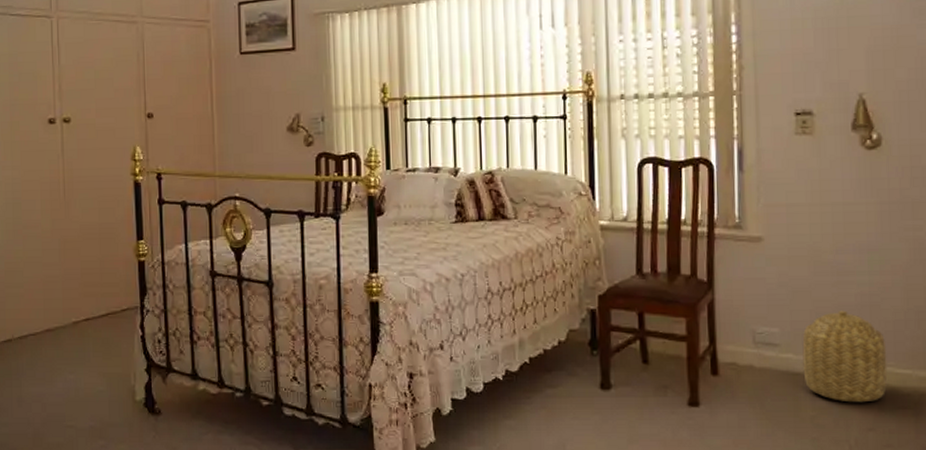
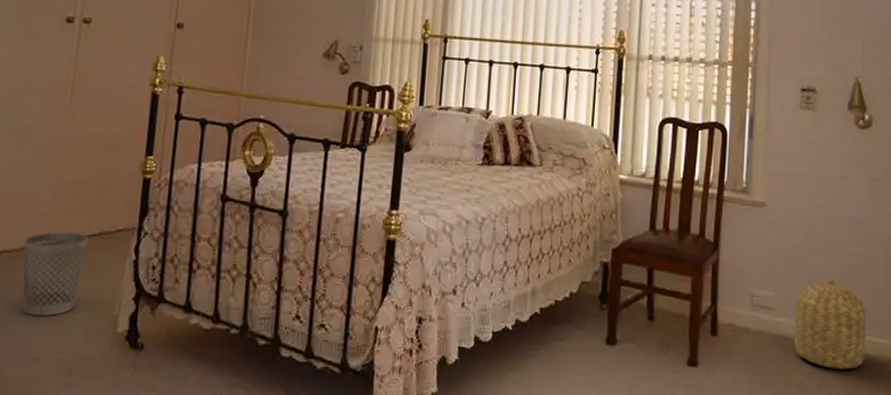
wastebasket: none [45,314,99,390] -> present [22,232,89,317]

